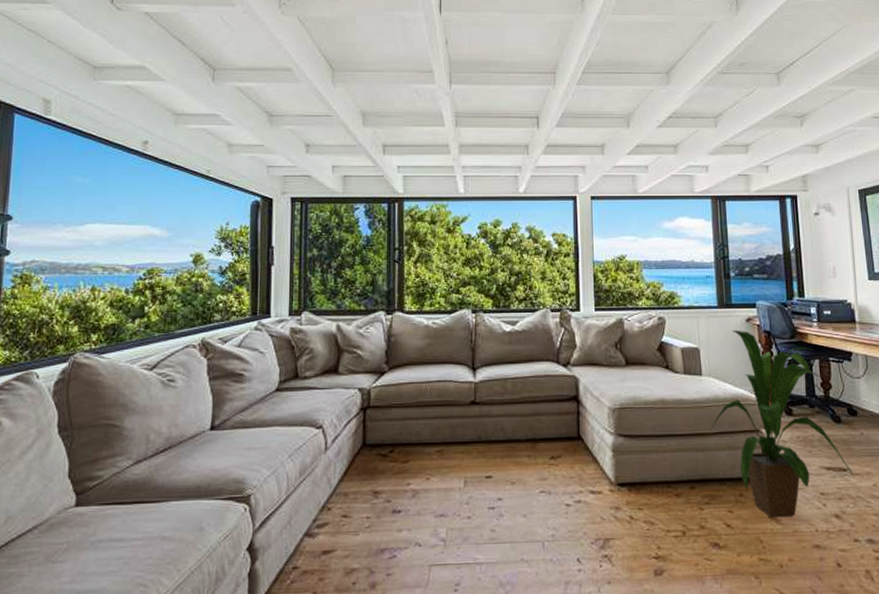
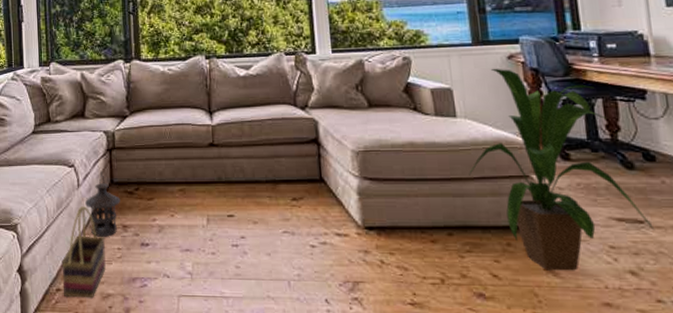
basket: none [301,472,353,576] -> present [61,206,106,298]
lantern: none [333,432,372,505] -> present [85,171,120,237]

